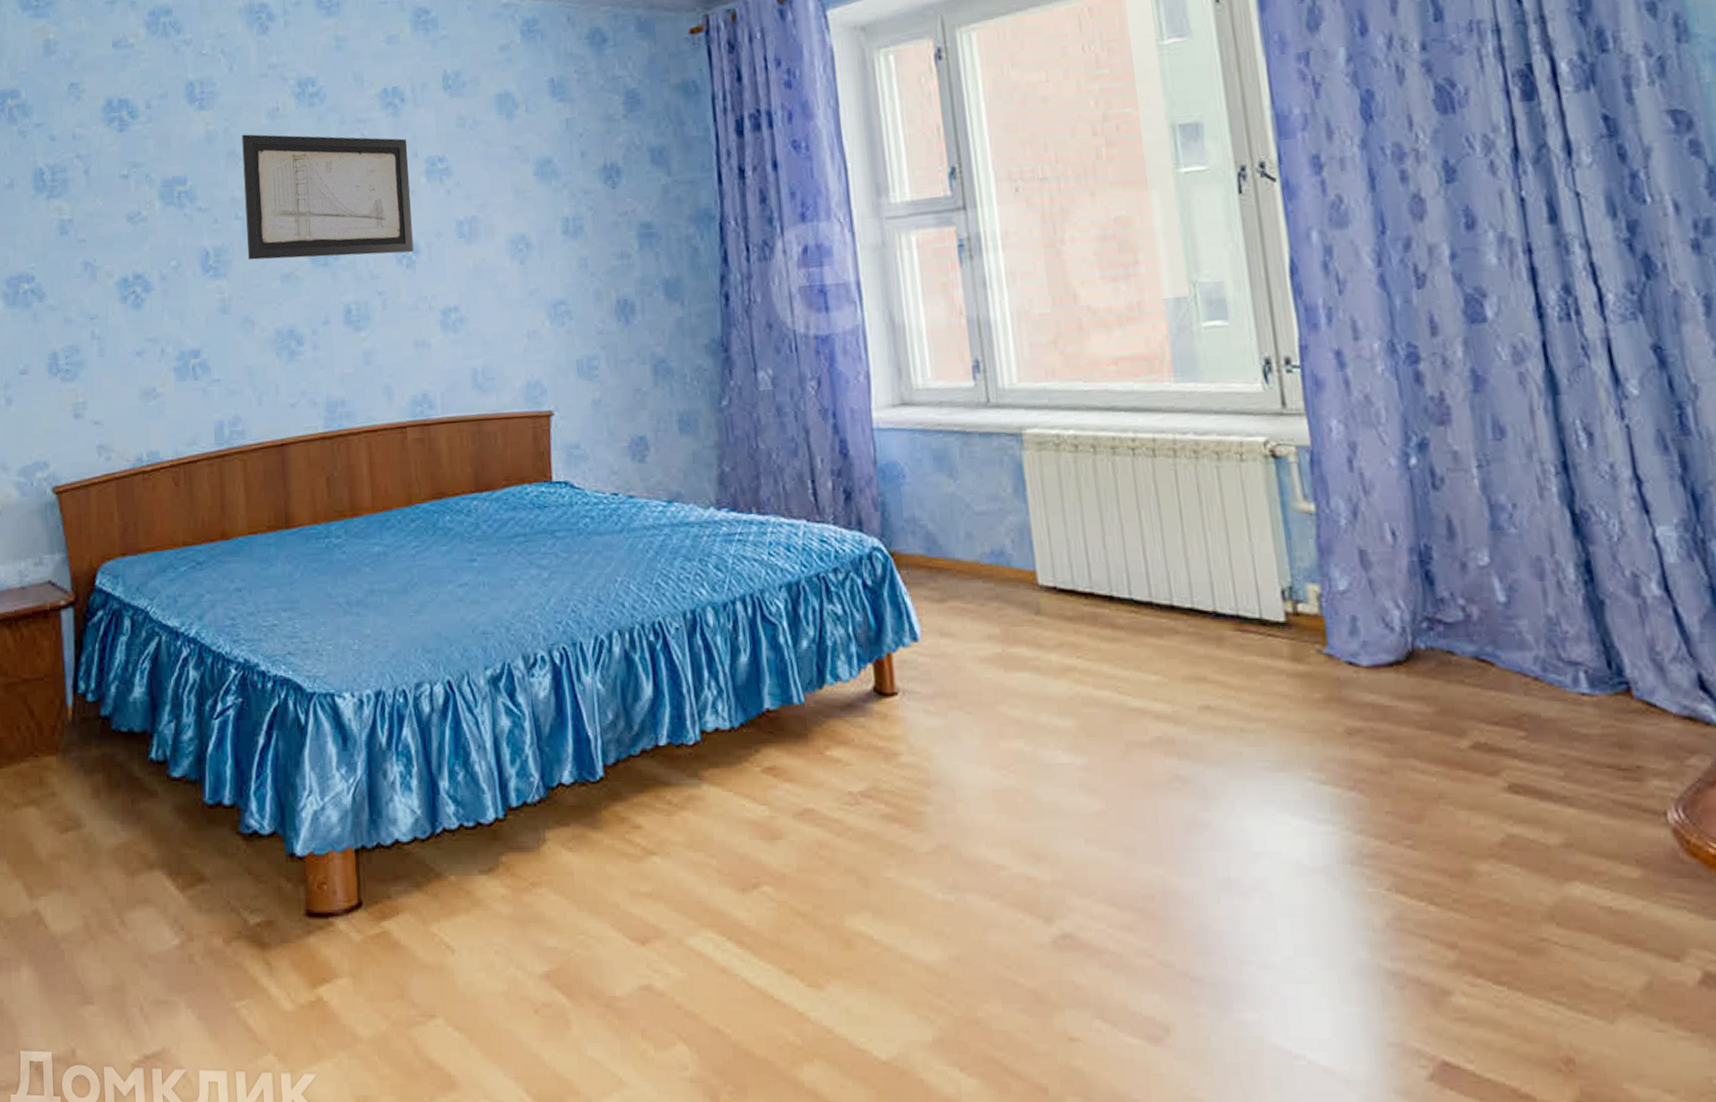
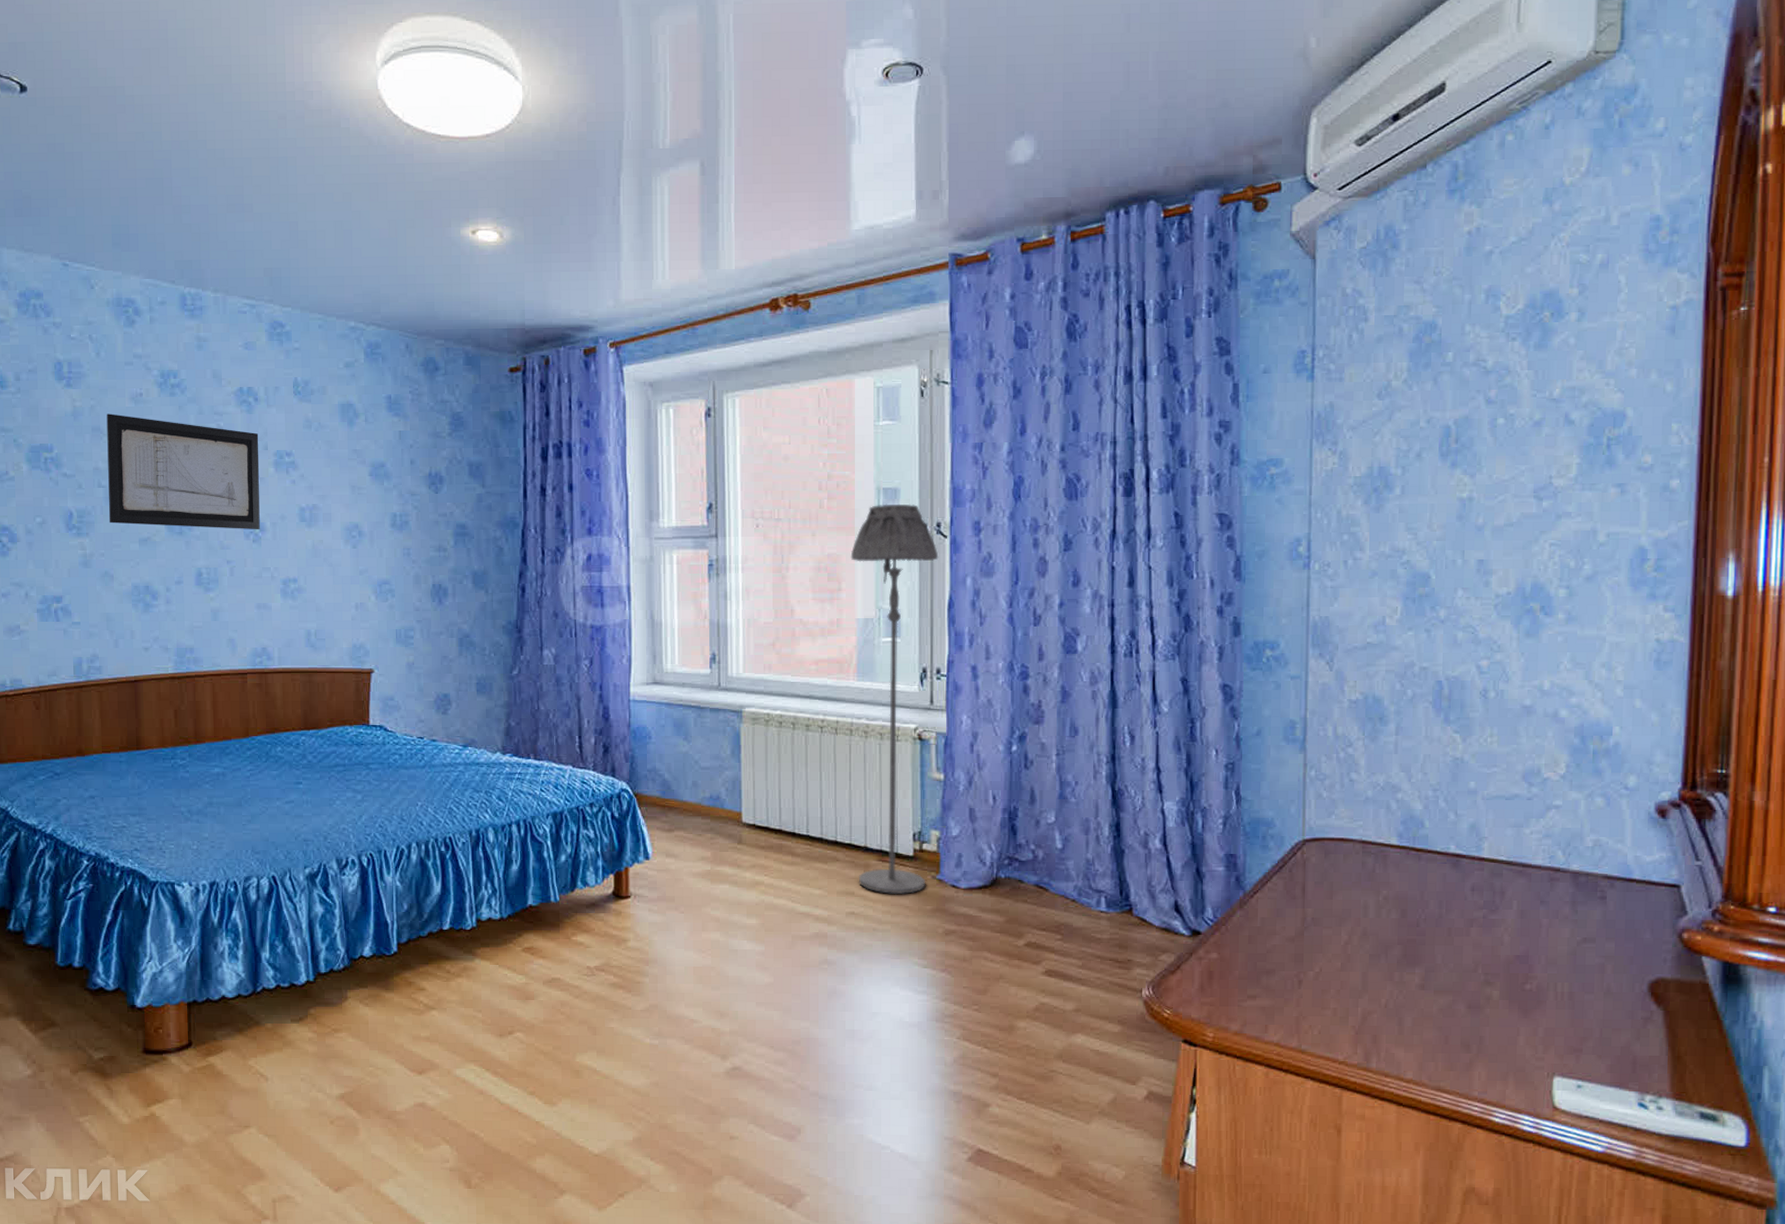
floor lamp: none [1145,141,1310,679] -> present [850,503,939,895]

